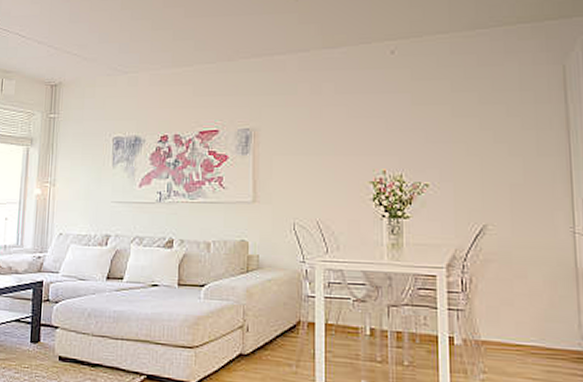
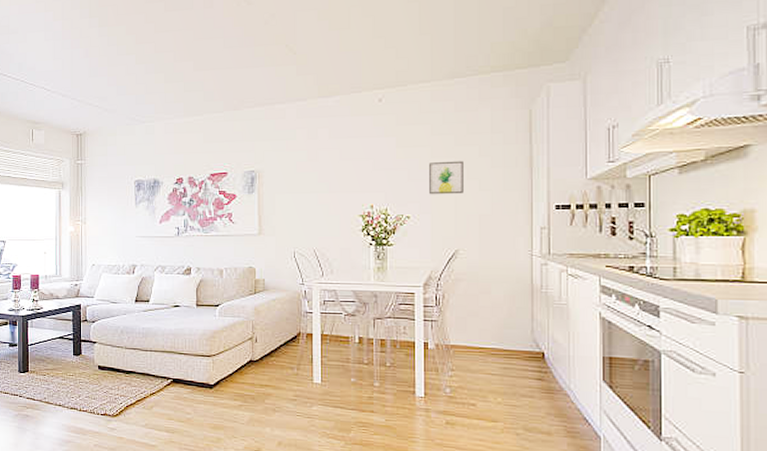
wall art: none [450,121,491,160] -> present [429,160,464,195]

